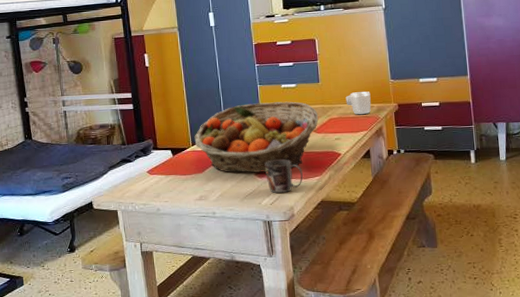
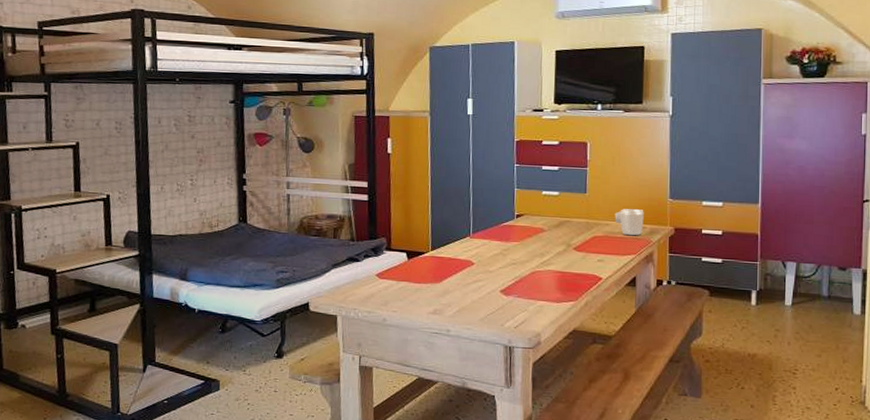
fruit basket: present [194,101,319,173] -> none [434,208,581,290]
mug: present [265,159,303,194] -> none [513,277,556,317]

